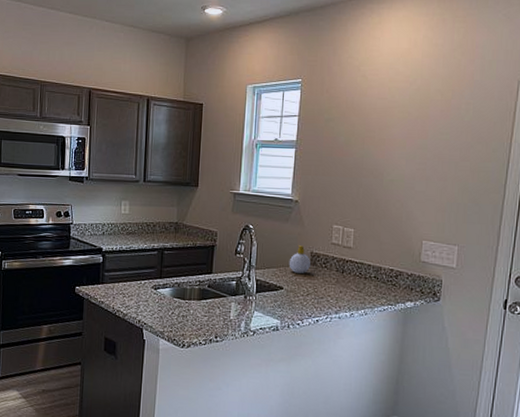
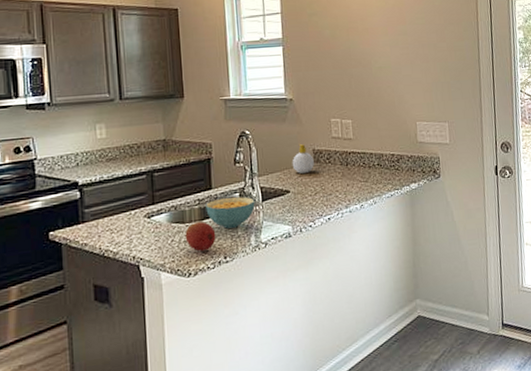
fruit: none [184,300,211,328] -> present [185,221,216,252]
cereal bowl: none [204,283,249,312] -> present [205,196,255,229]

